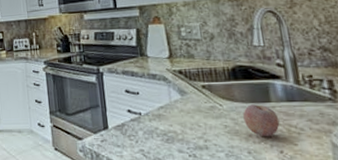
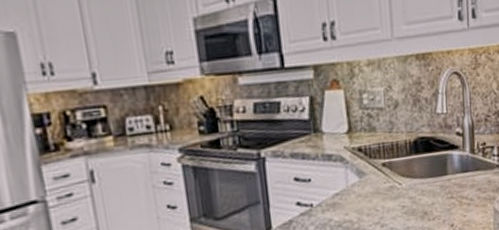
fruit: present [243,104,280,137] -> none [421,178,453,213]

